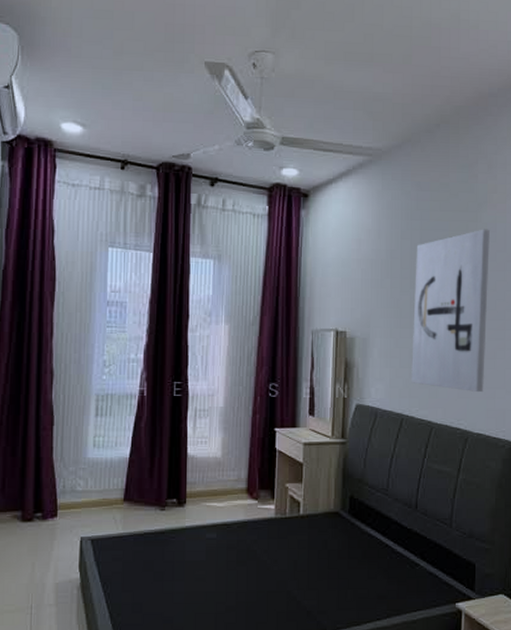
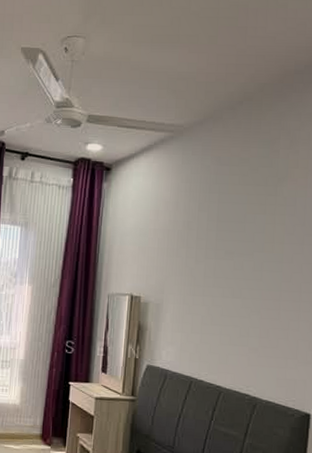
wall art: present [411,229,490,393] -> none [202,203,289,362]

